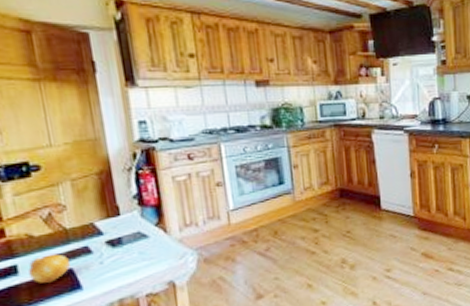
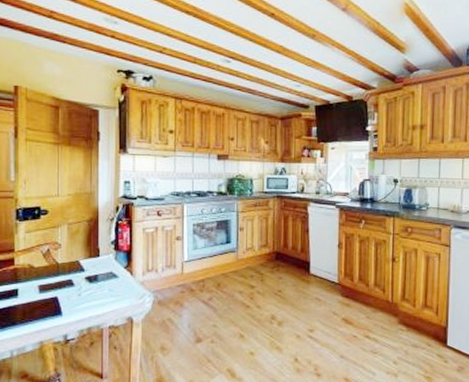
fruit: present [28,254,71,283] -> none [26,283,57,306]

